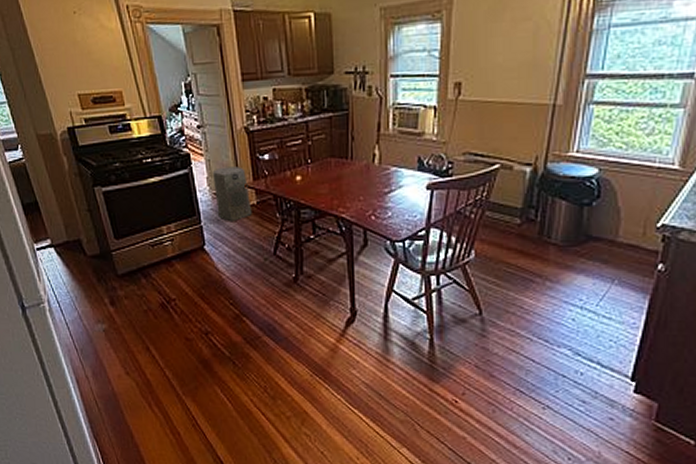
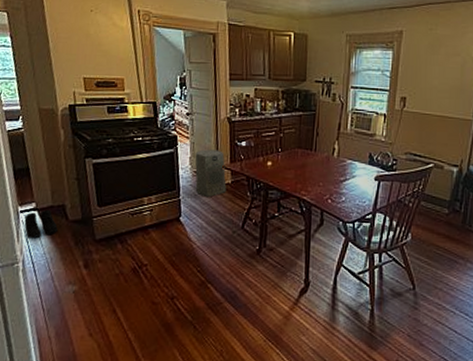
boots: none [42,245,77,277] -> present [24,209,58,239]

